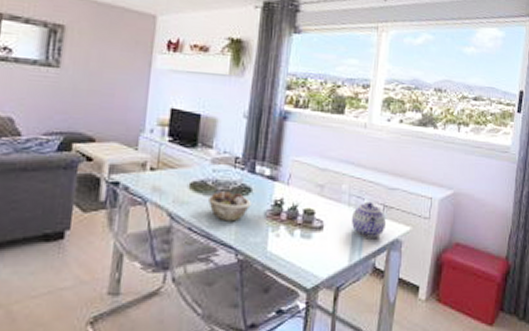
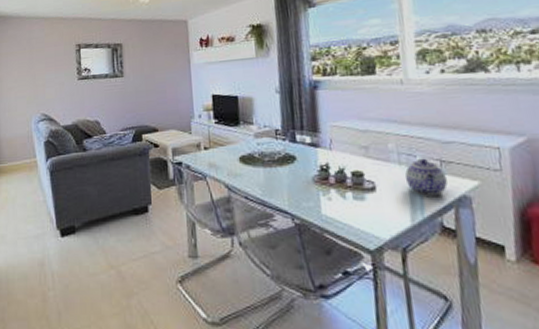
succulent planter: present [207,191,252,222] -> none [257,161,298,189]

